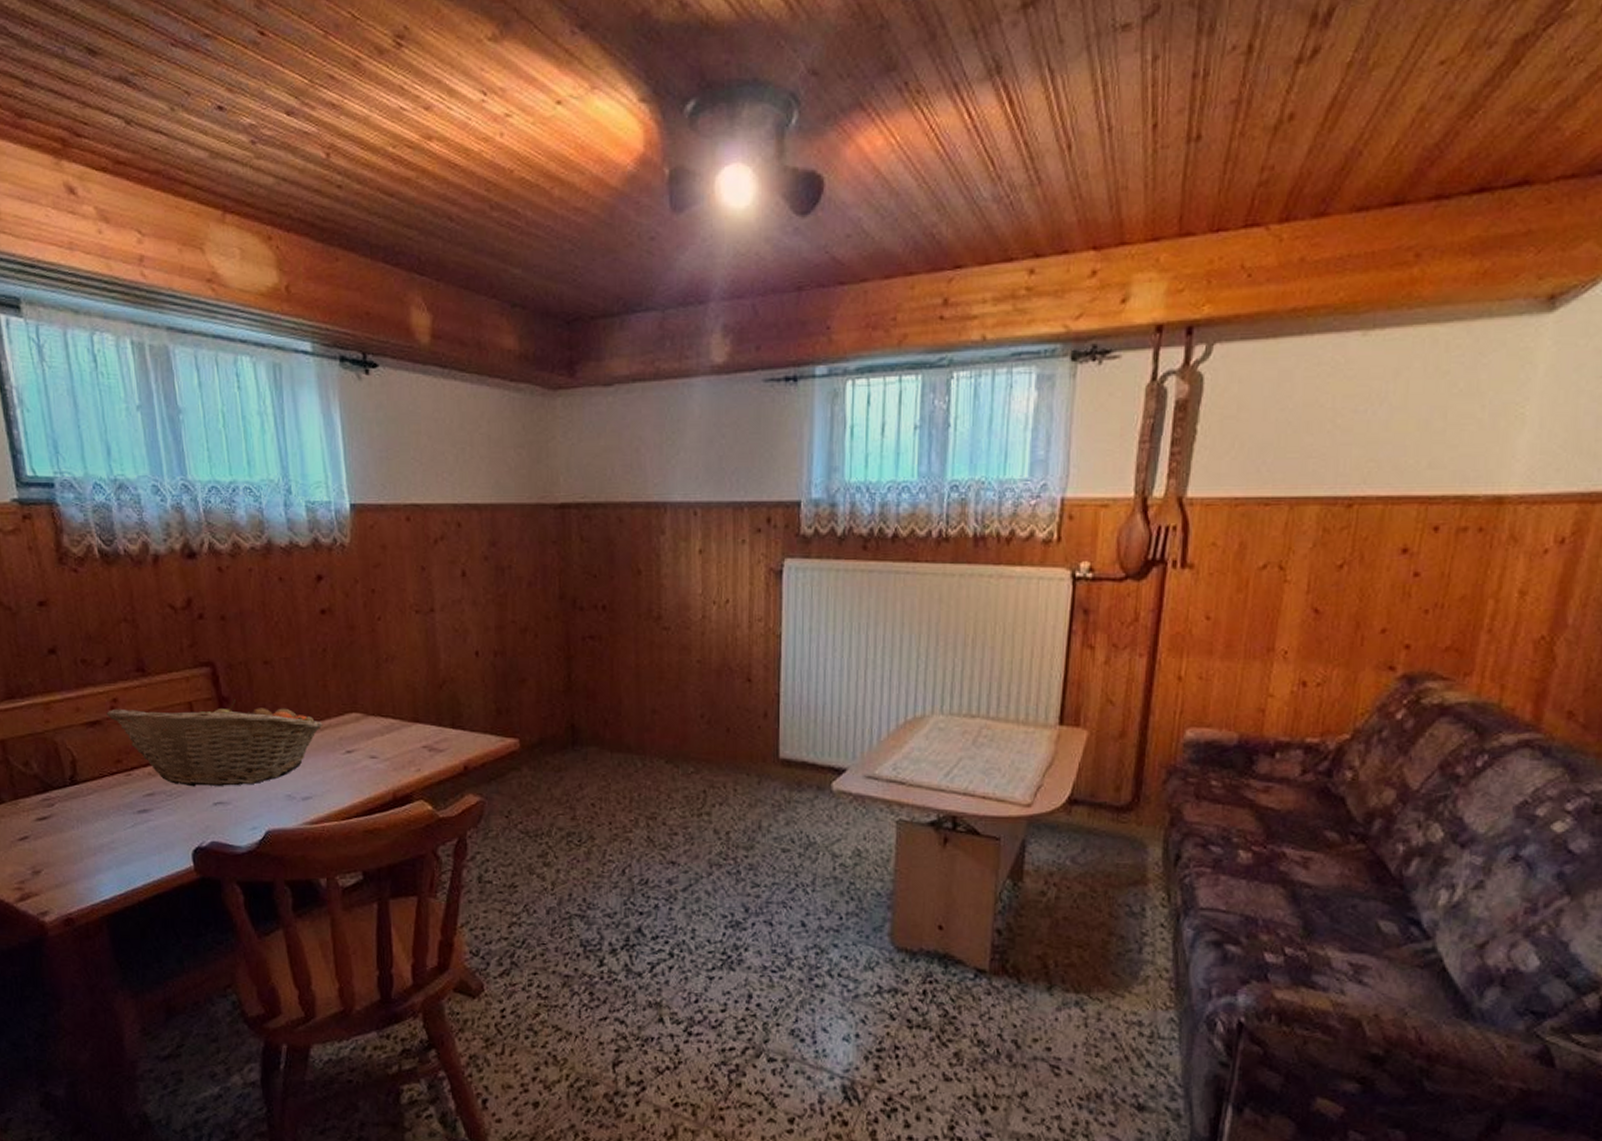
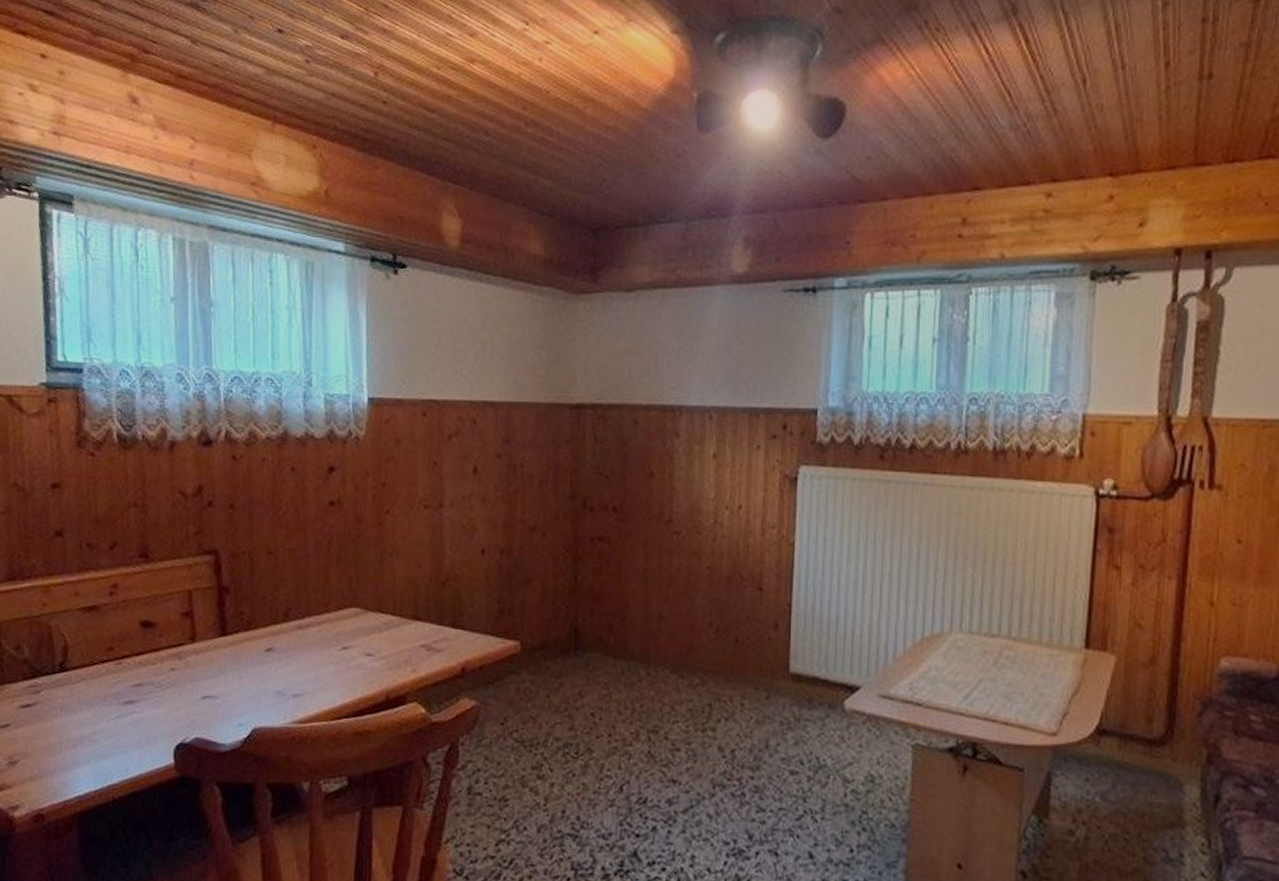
fruit basket: present [106,699,323,787] -> none [104,589,321,679]

